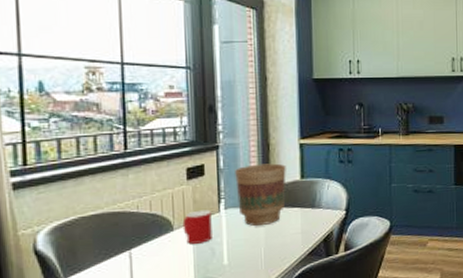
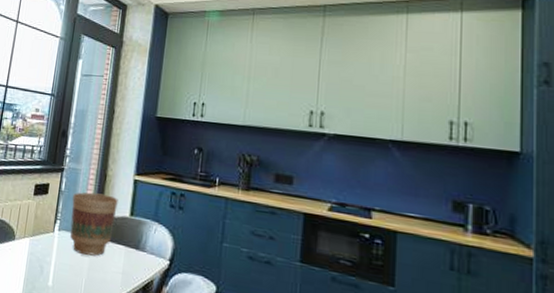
cup: present [182,209,212,244] -> none [22,225,47,259]

